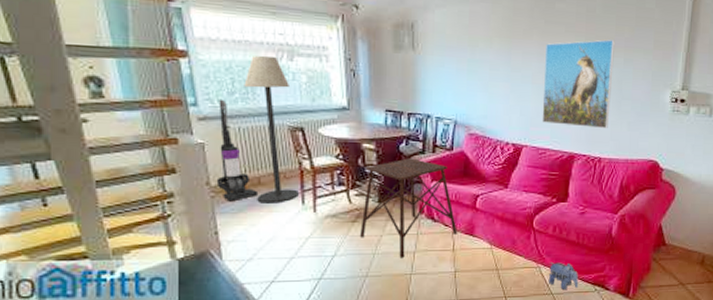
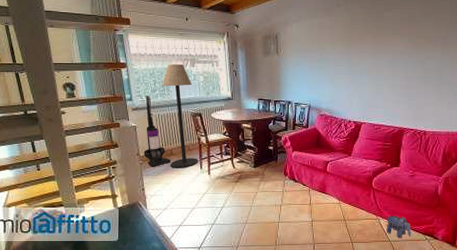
side table: present [360,158,458,259] -> none [241,134,313,210]
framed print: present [542,39,615,129] -> none [376,38,433,108]

